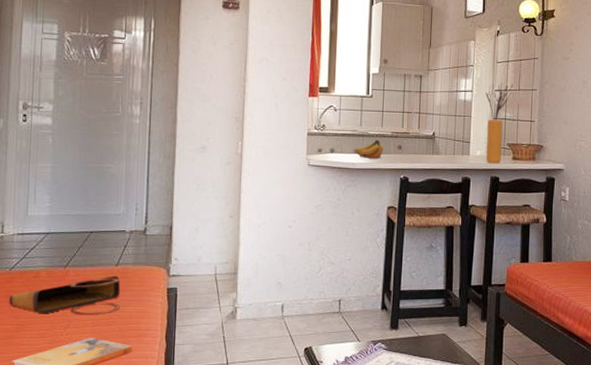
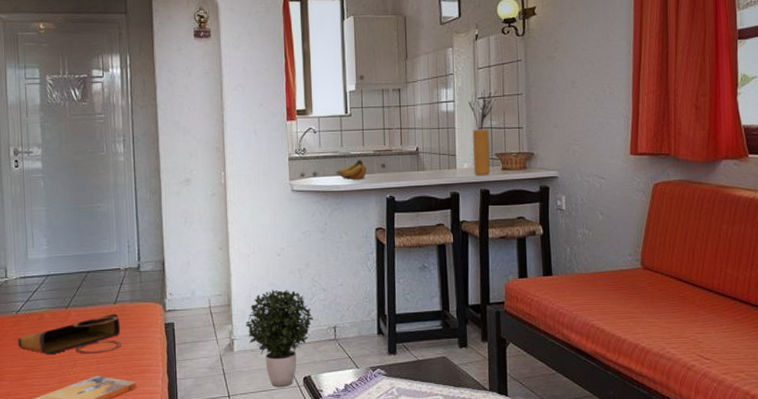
potted plant: none [250,260,320,356] -> present [245,289,314,387]

